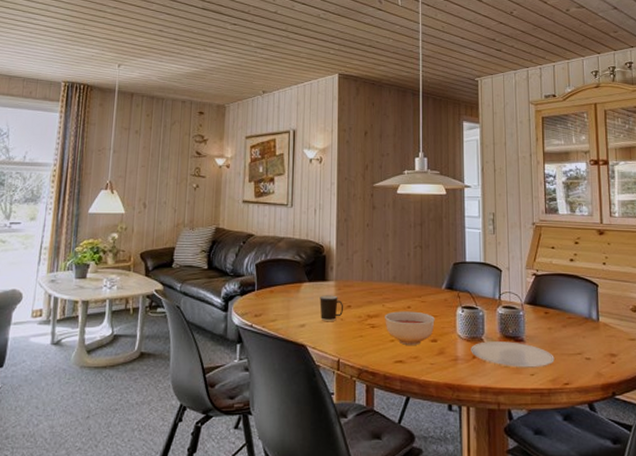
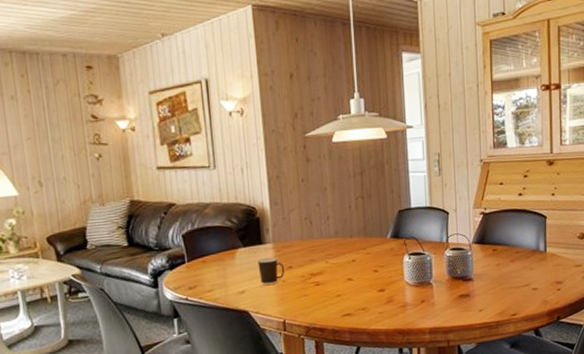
bowl: present [385,311,435,345] -> none [329,264,382,298]
plate: present [471,341,555,369] -> none [419,281,503,307]

